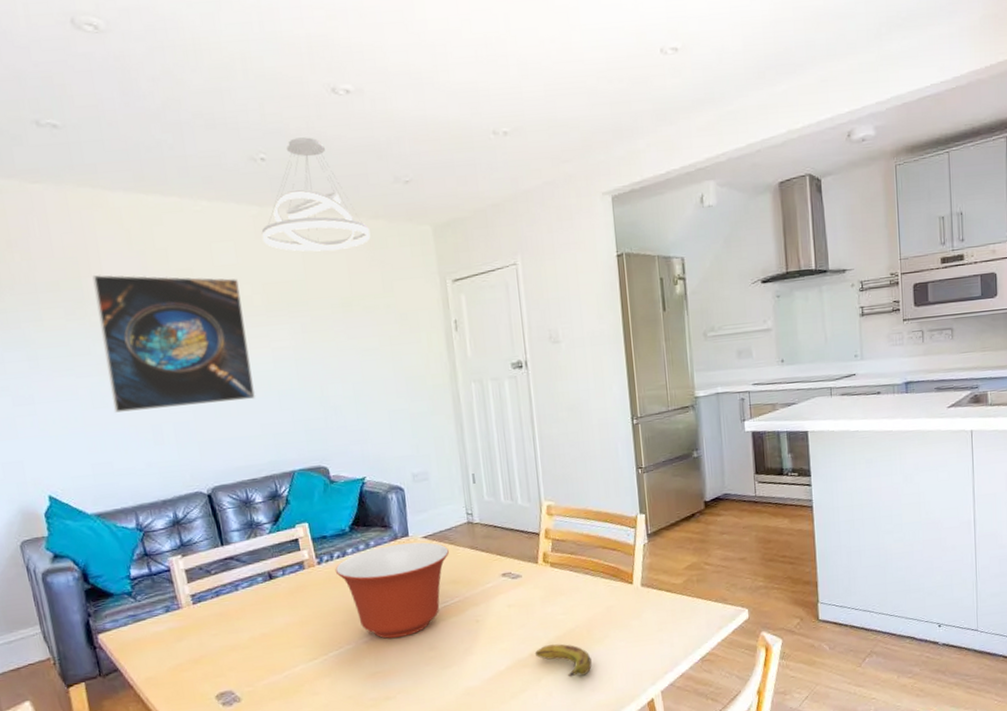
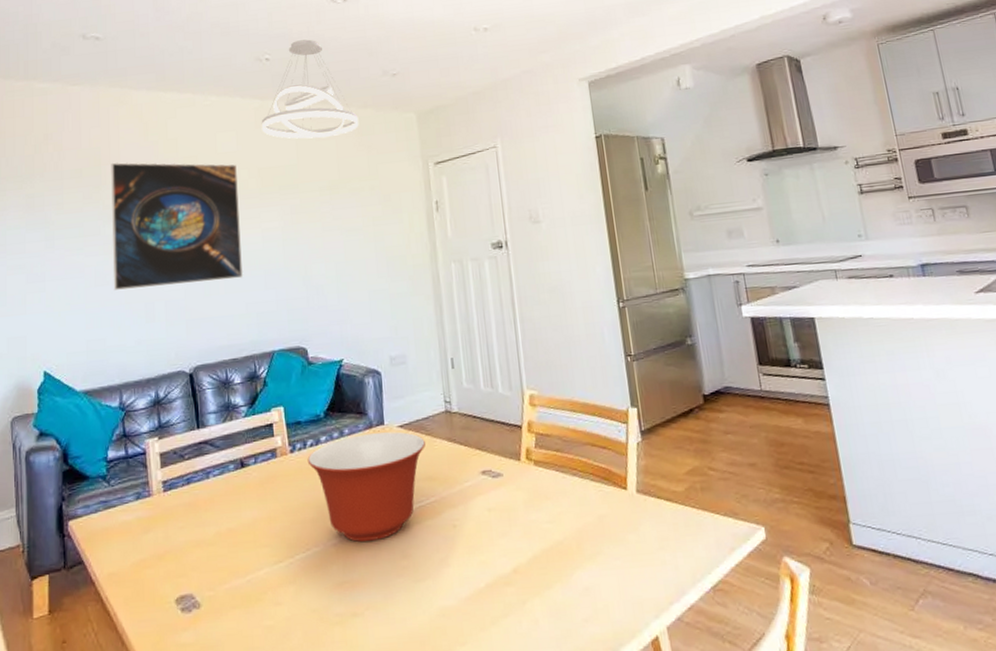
banana: present [534,644,592,678] -> none [518,559,584,602]

